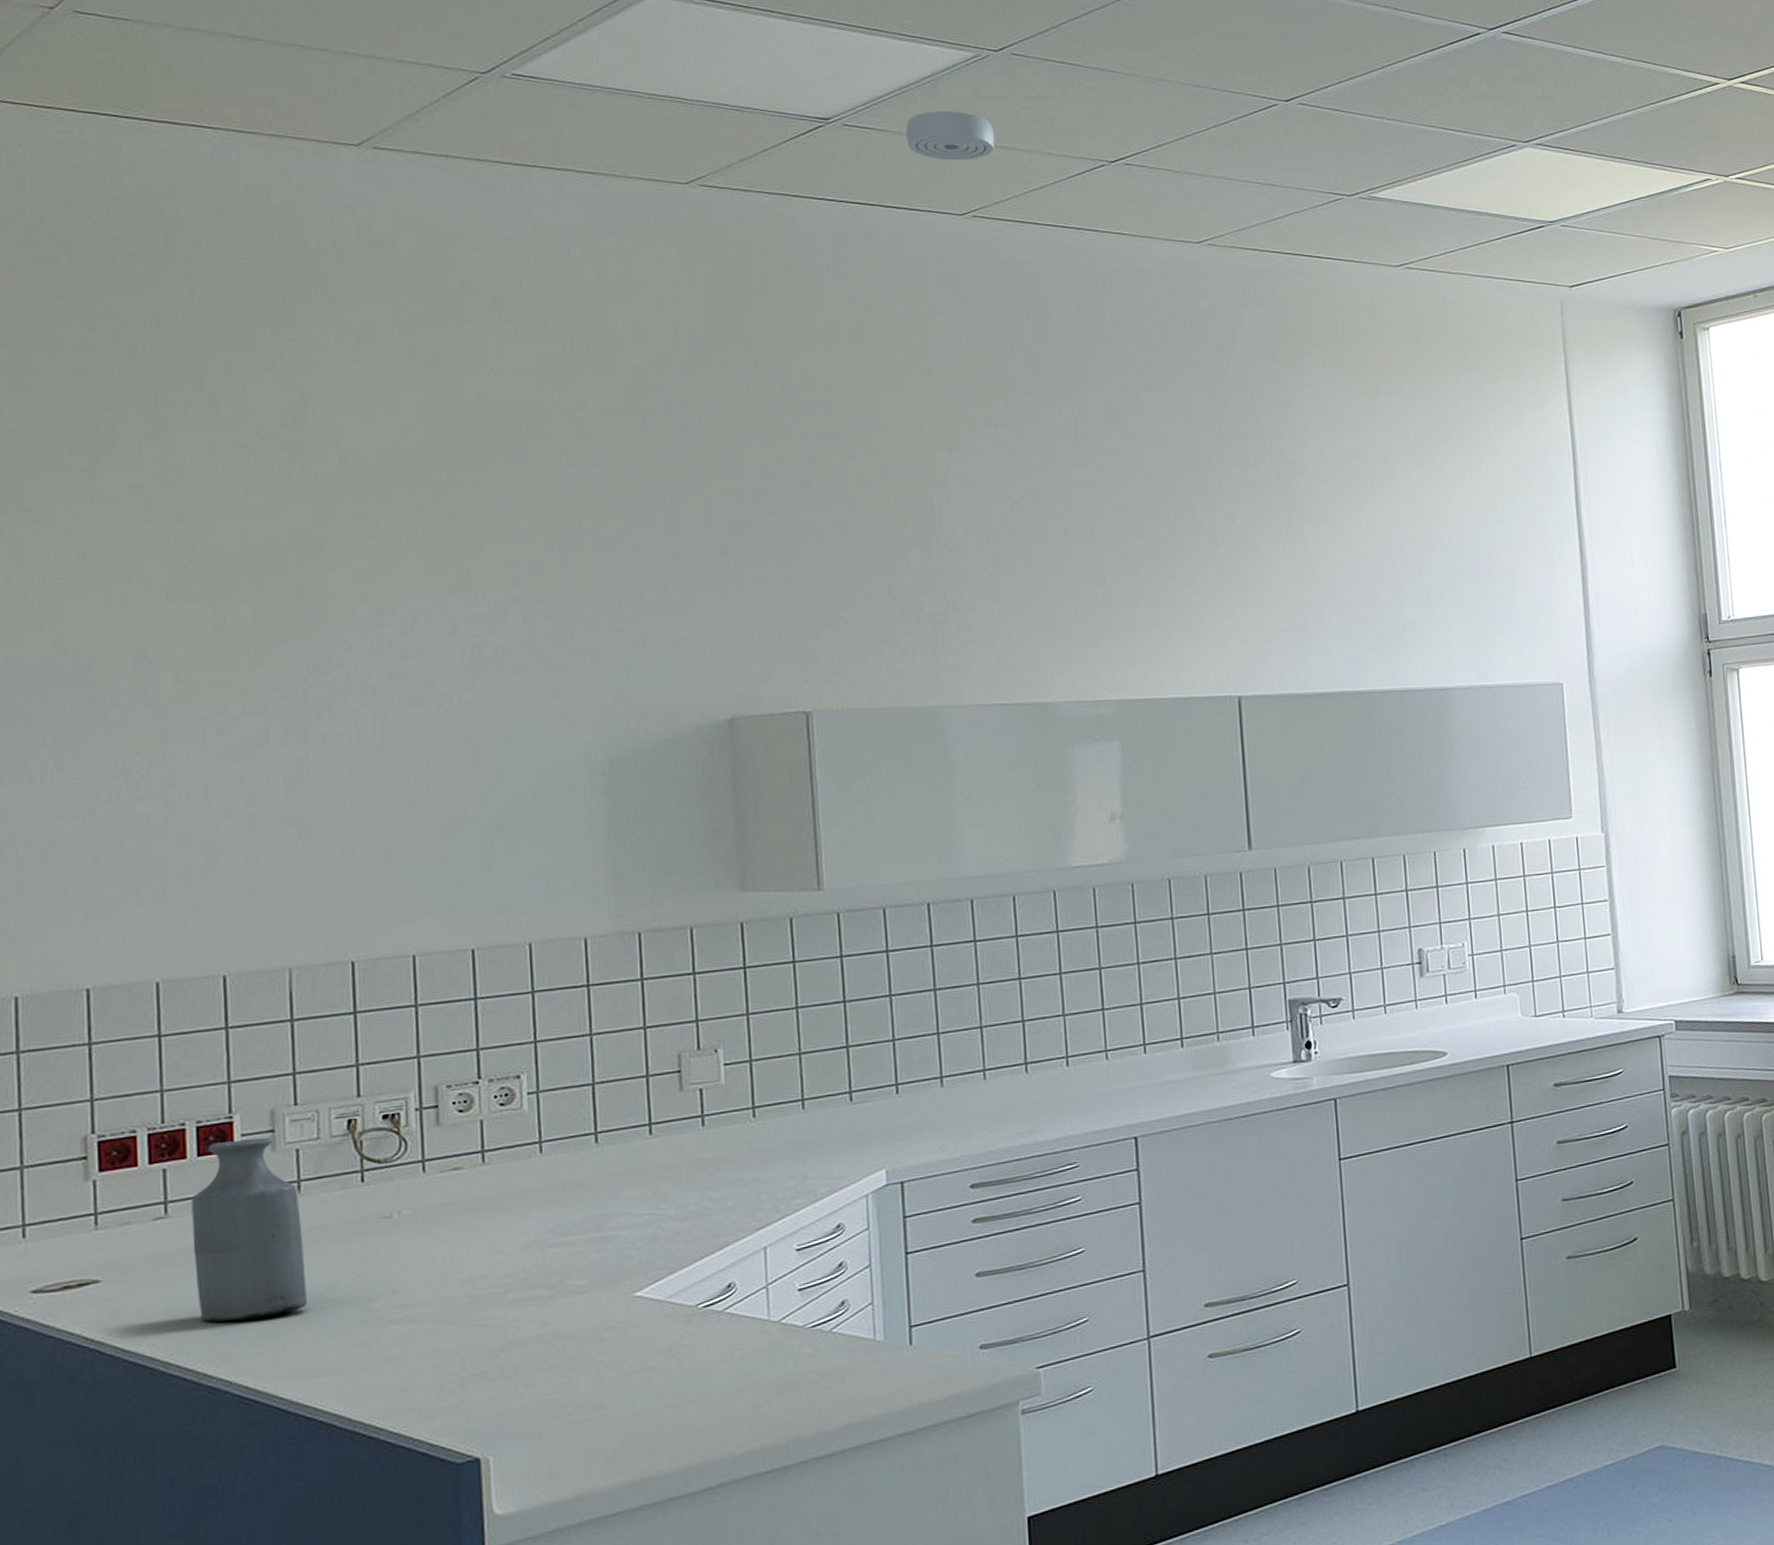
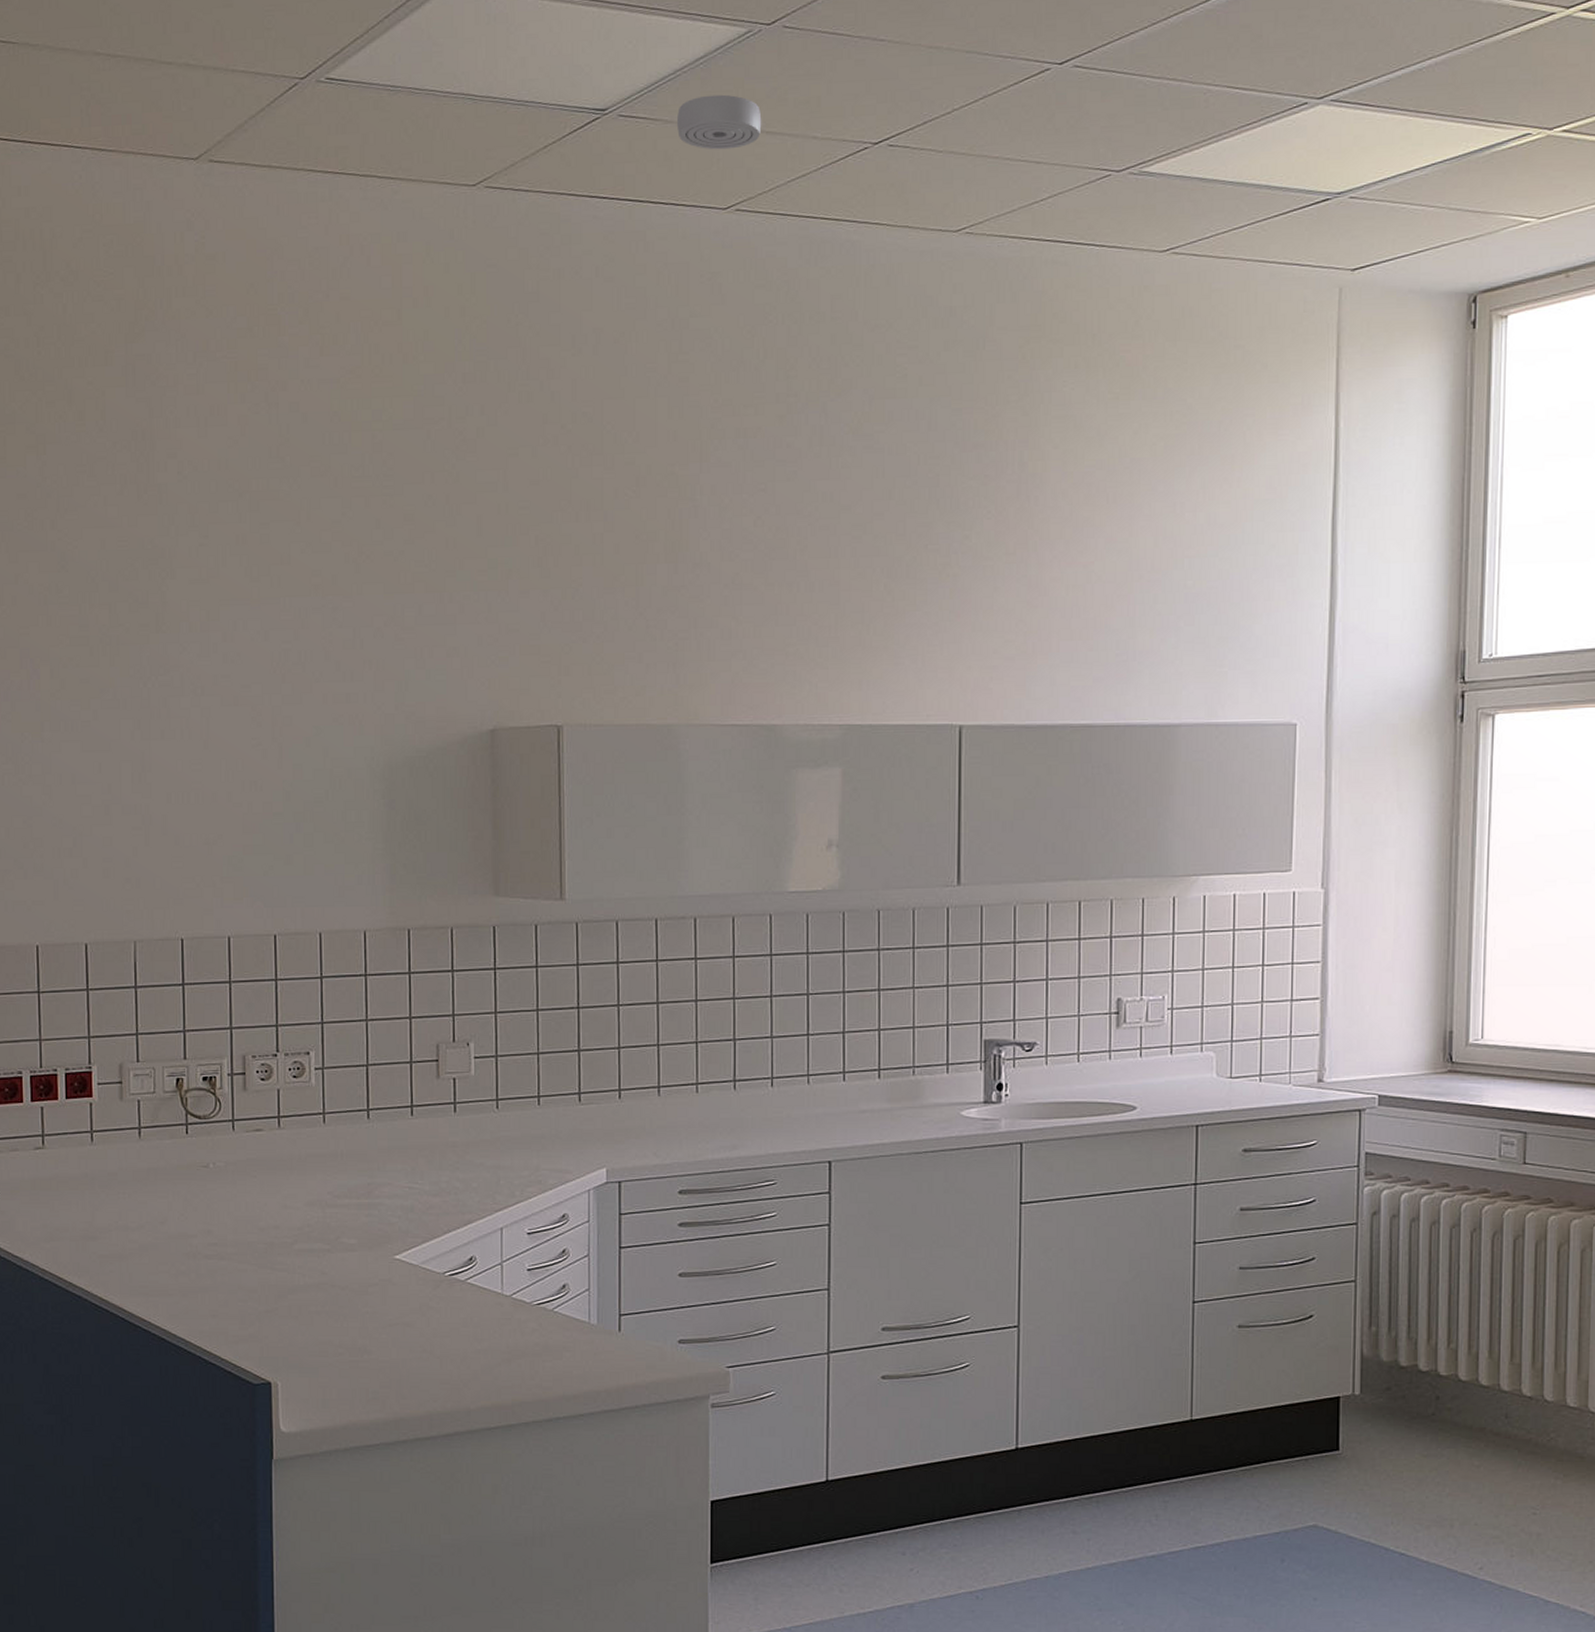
bottle: present [192,1137,308,1323] -> none [61,1087,145,1241]

